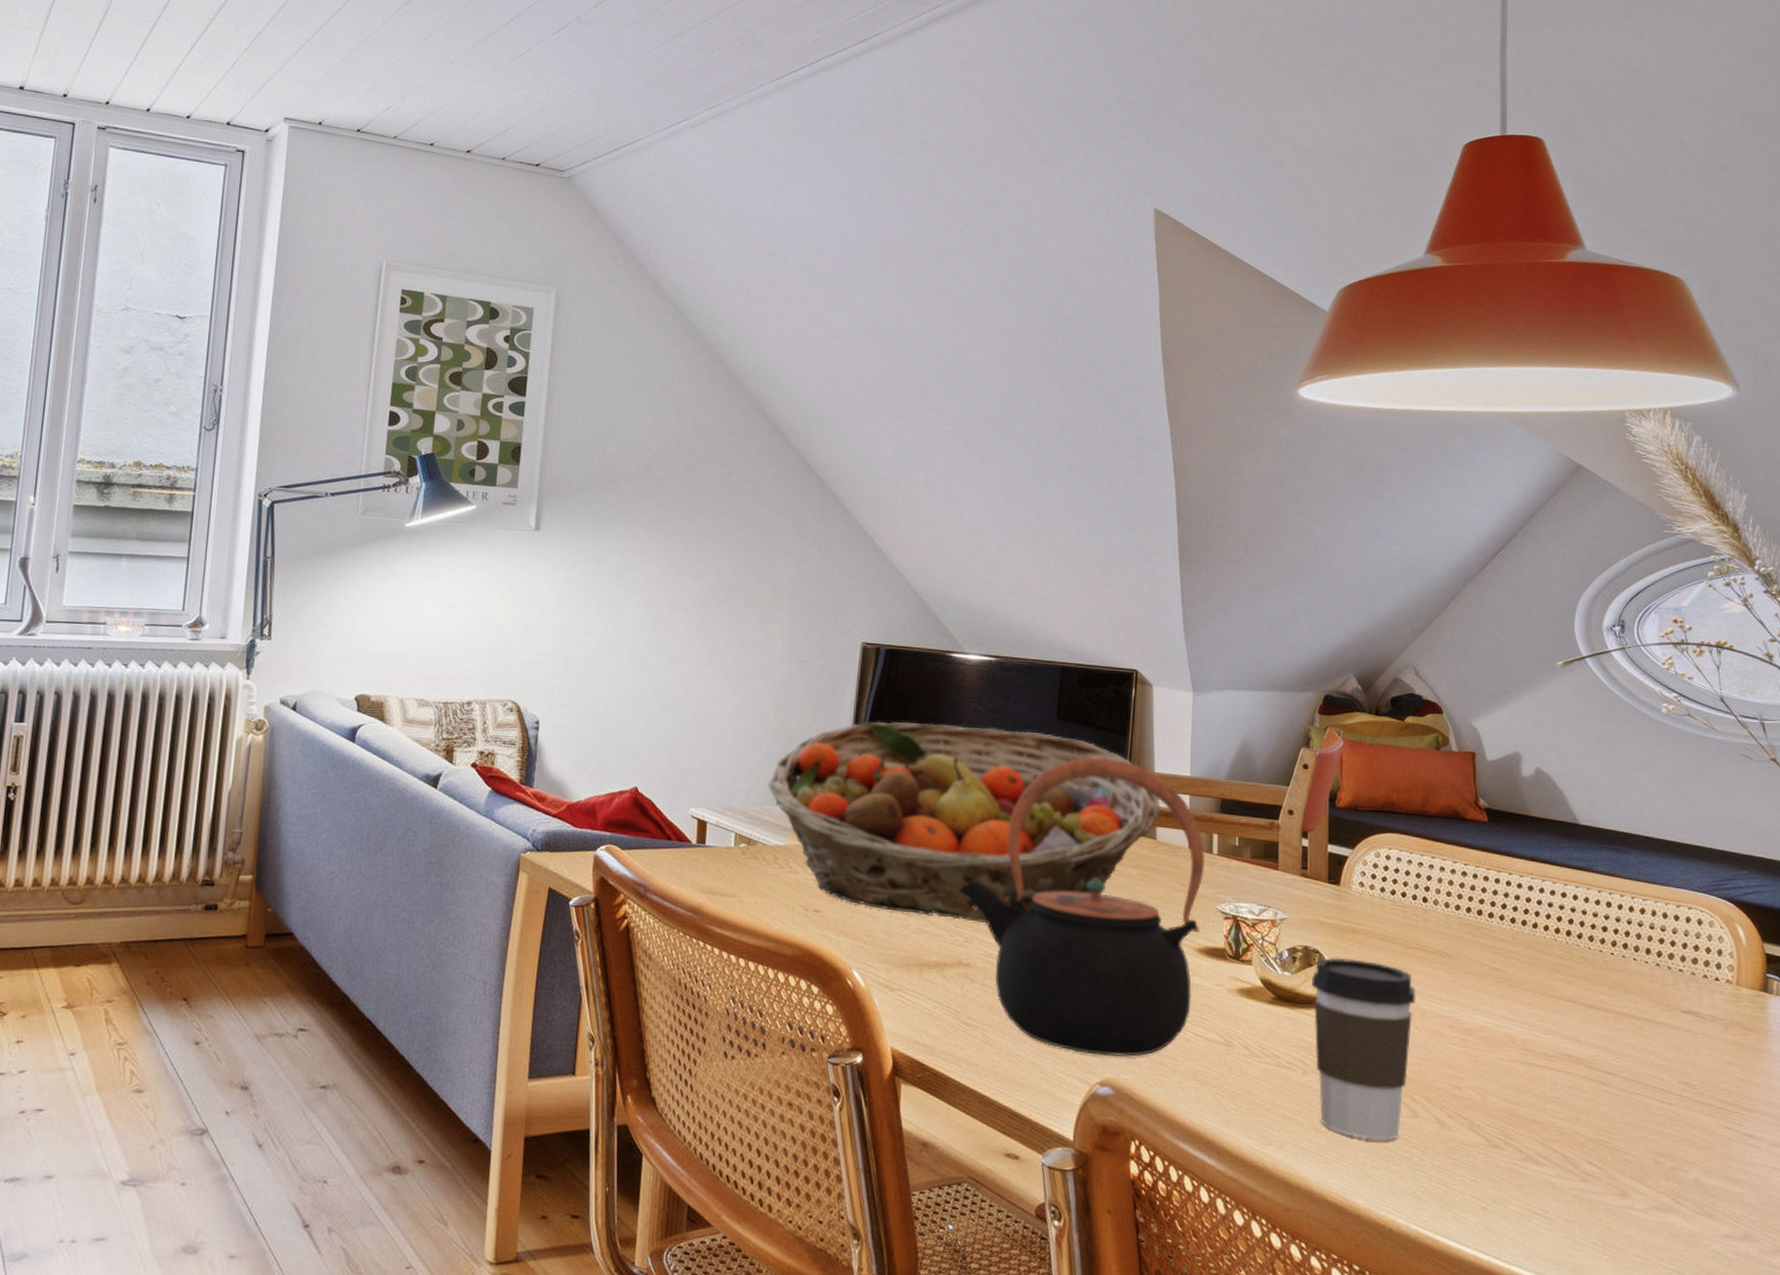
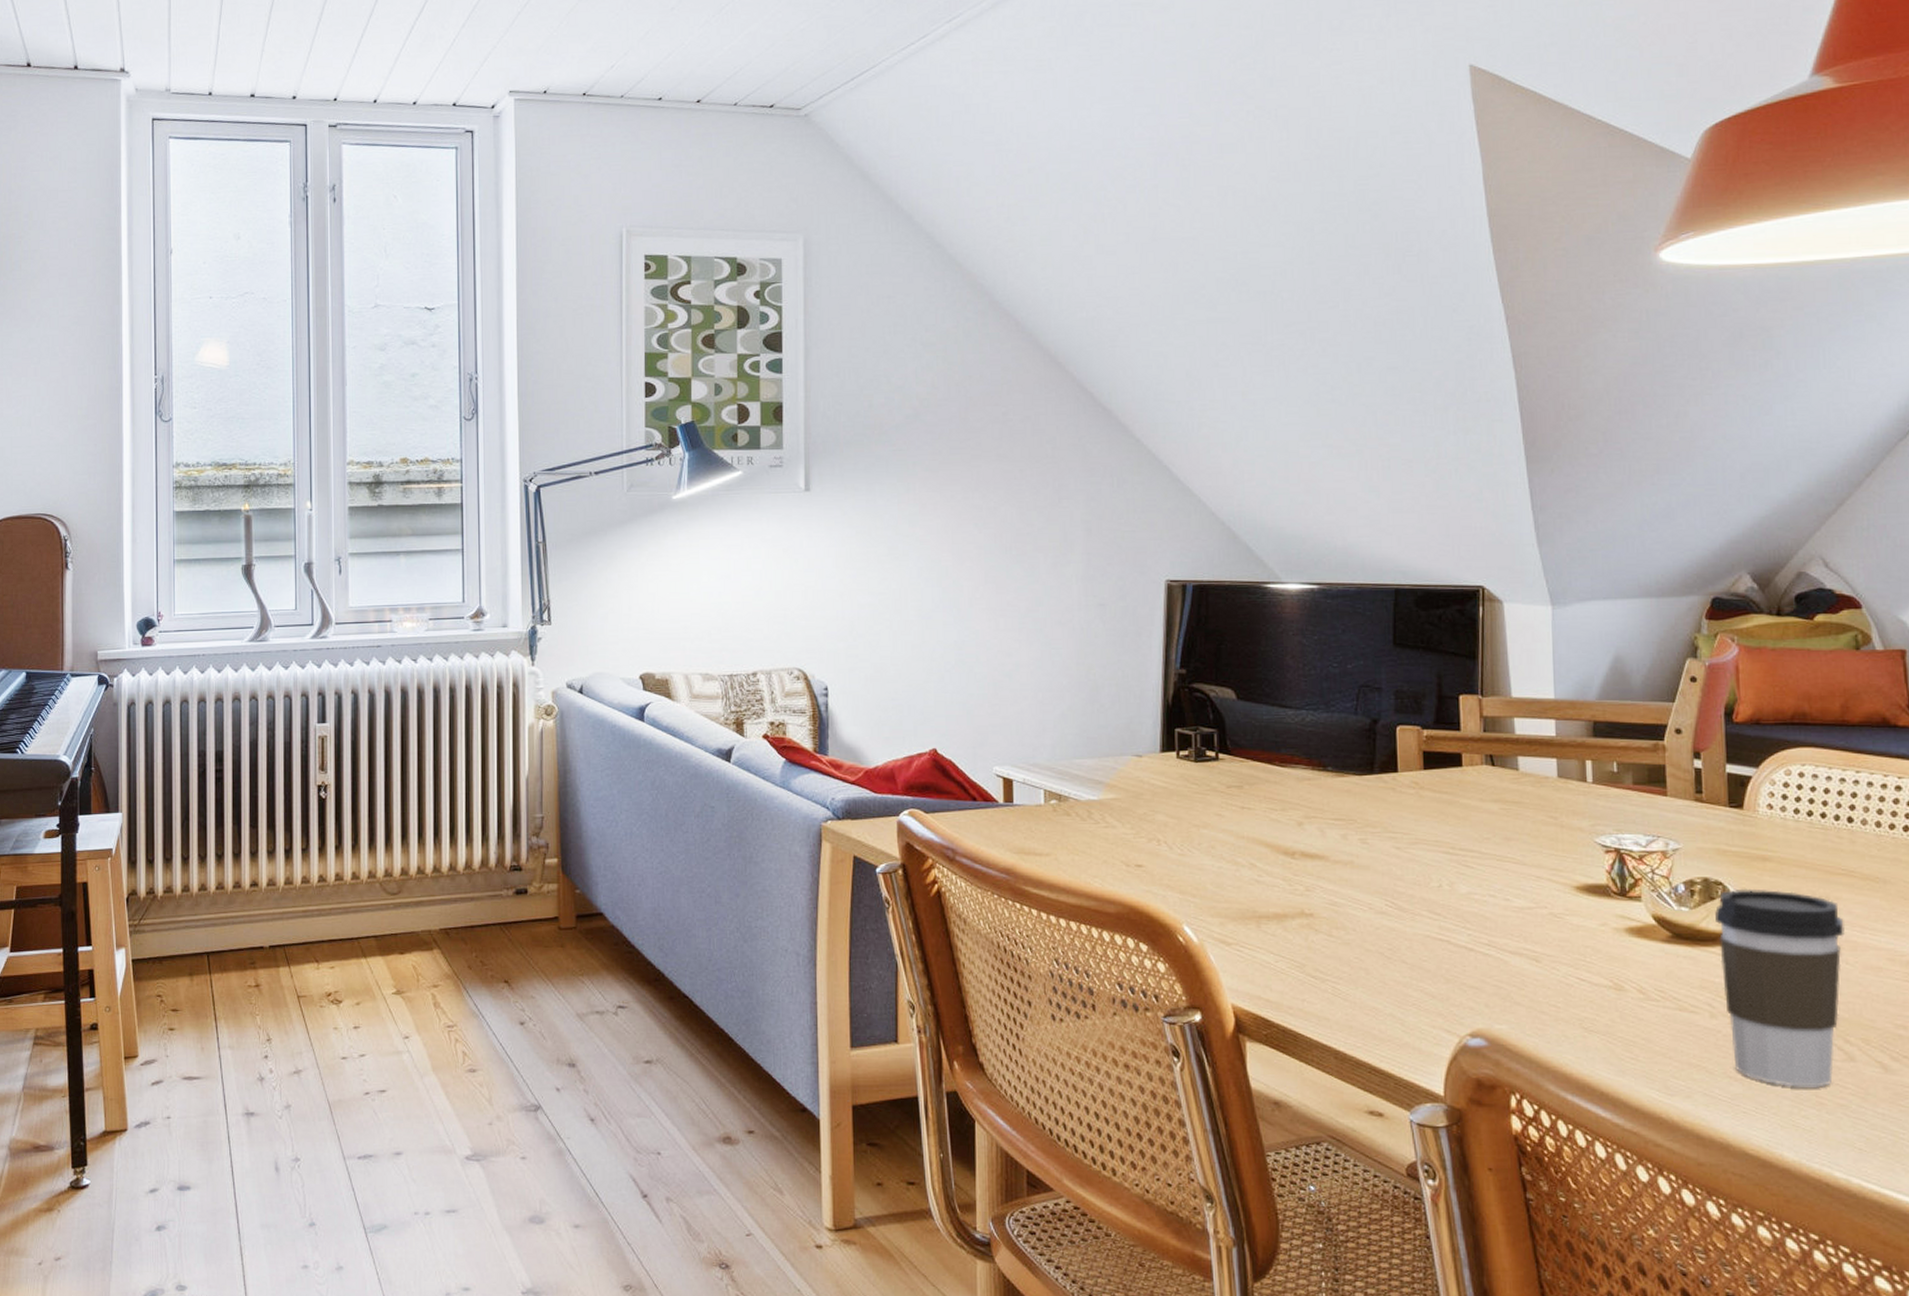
fruit basket: present [767,721,1160,924] -> none [1074,660,1521,871]
teapot: present [958,757,1205,1057] -> none [1294,685,1578,1005]

